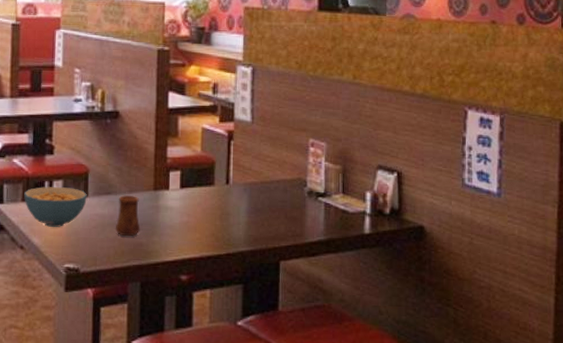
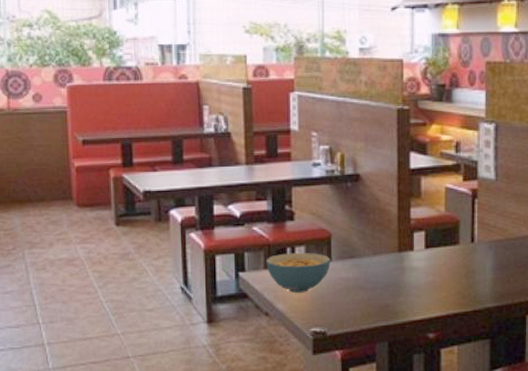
cup: present [115,195,140,237] -> none [360,257,386,299]

